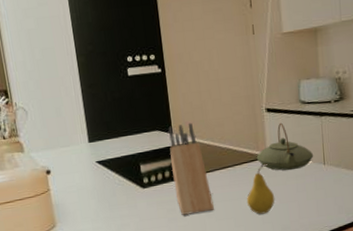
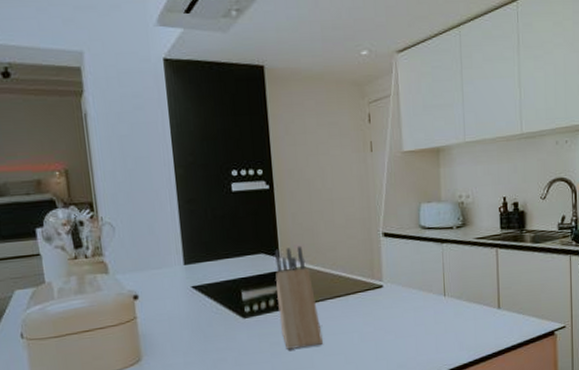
fruit: present [246,163,275,215] -> none [359,293,391,350]
teapot: present [256,122,314,171] -> none [371,249,434,302]

